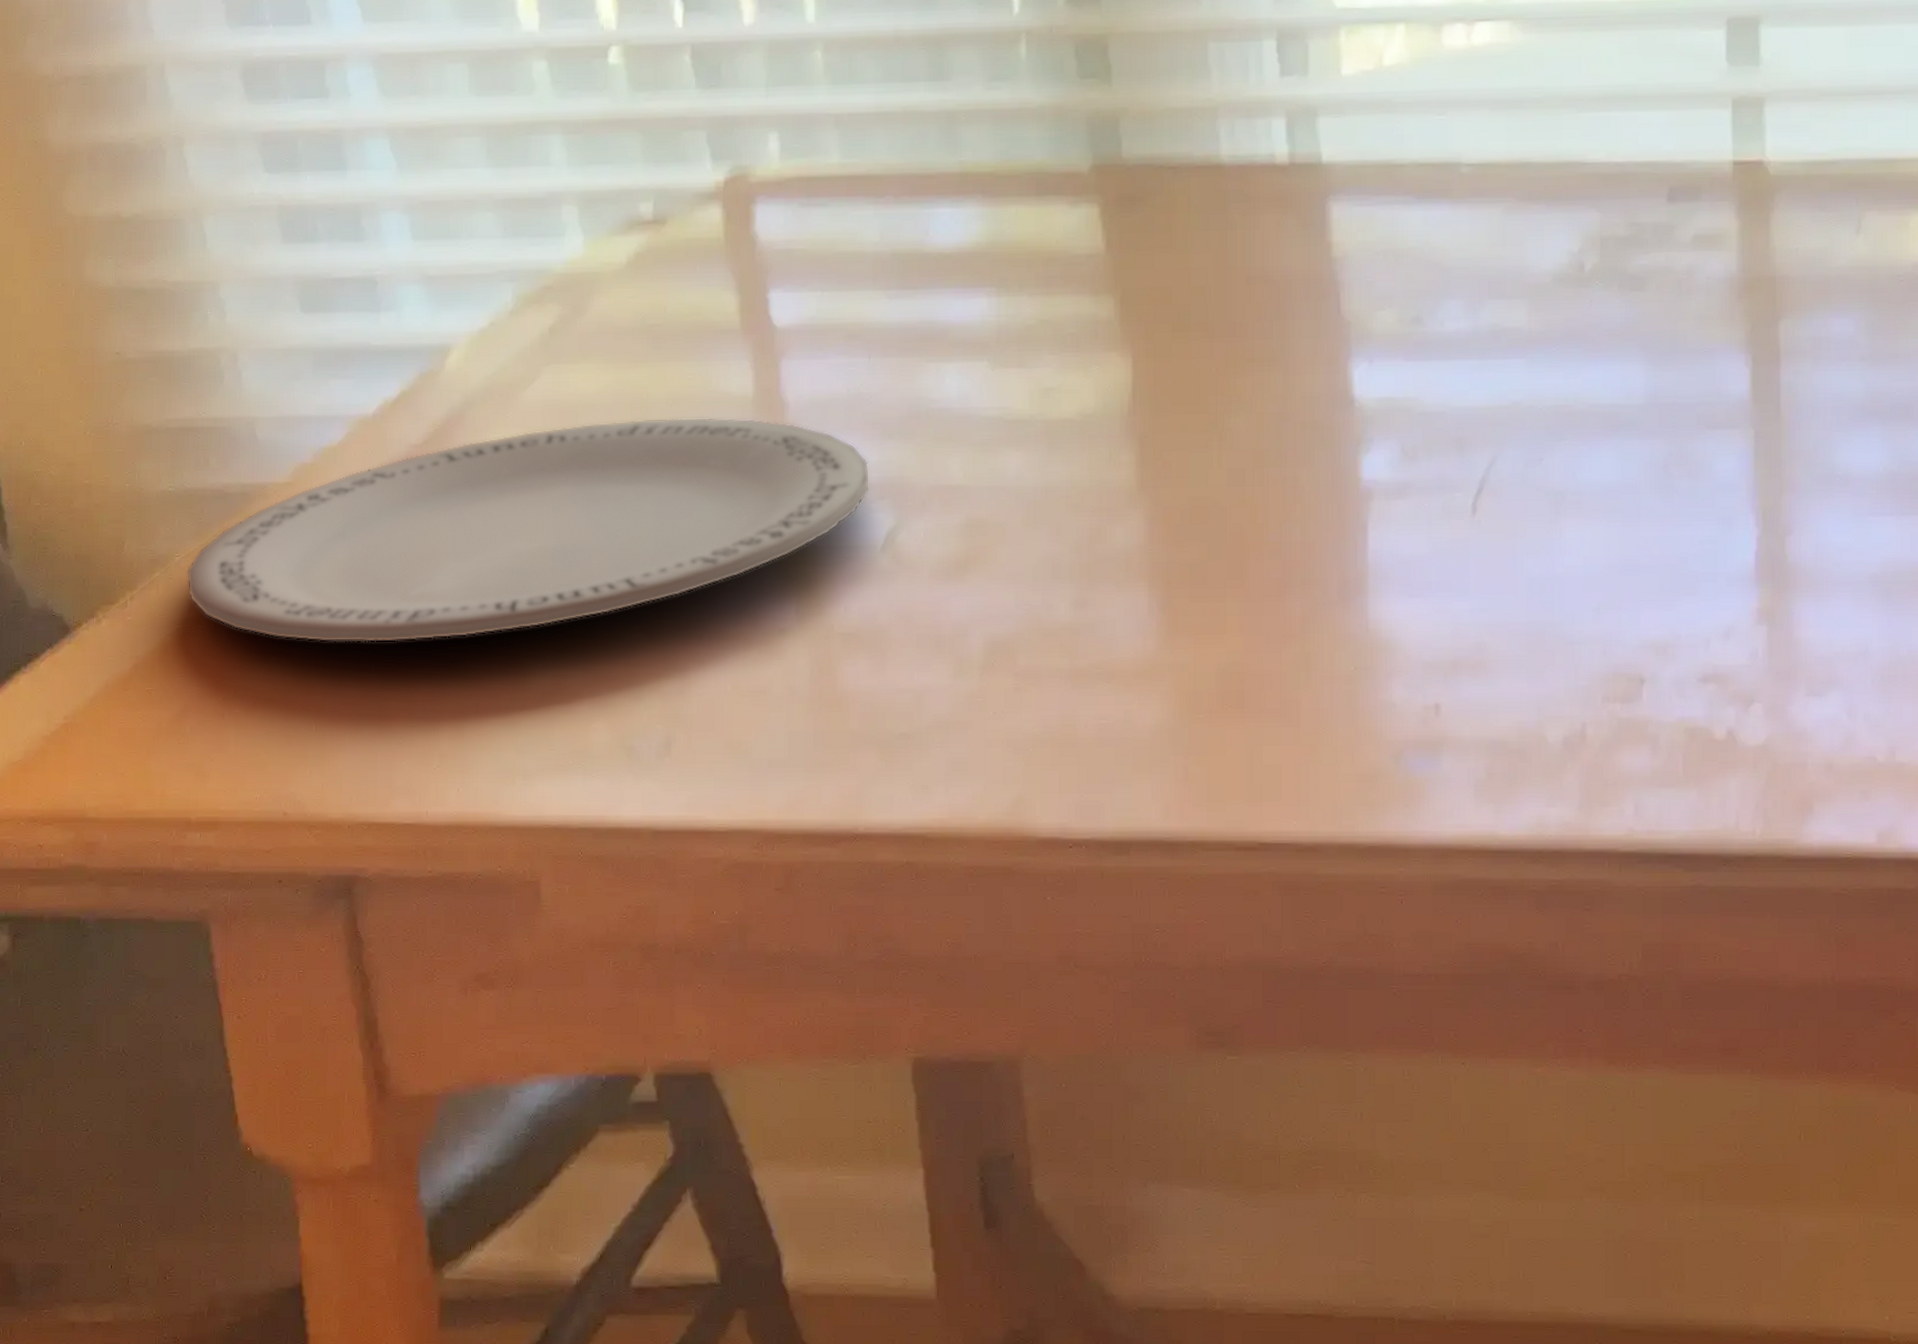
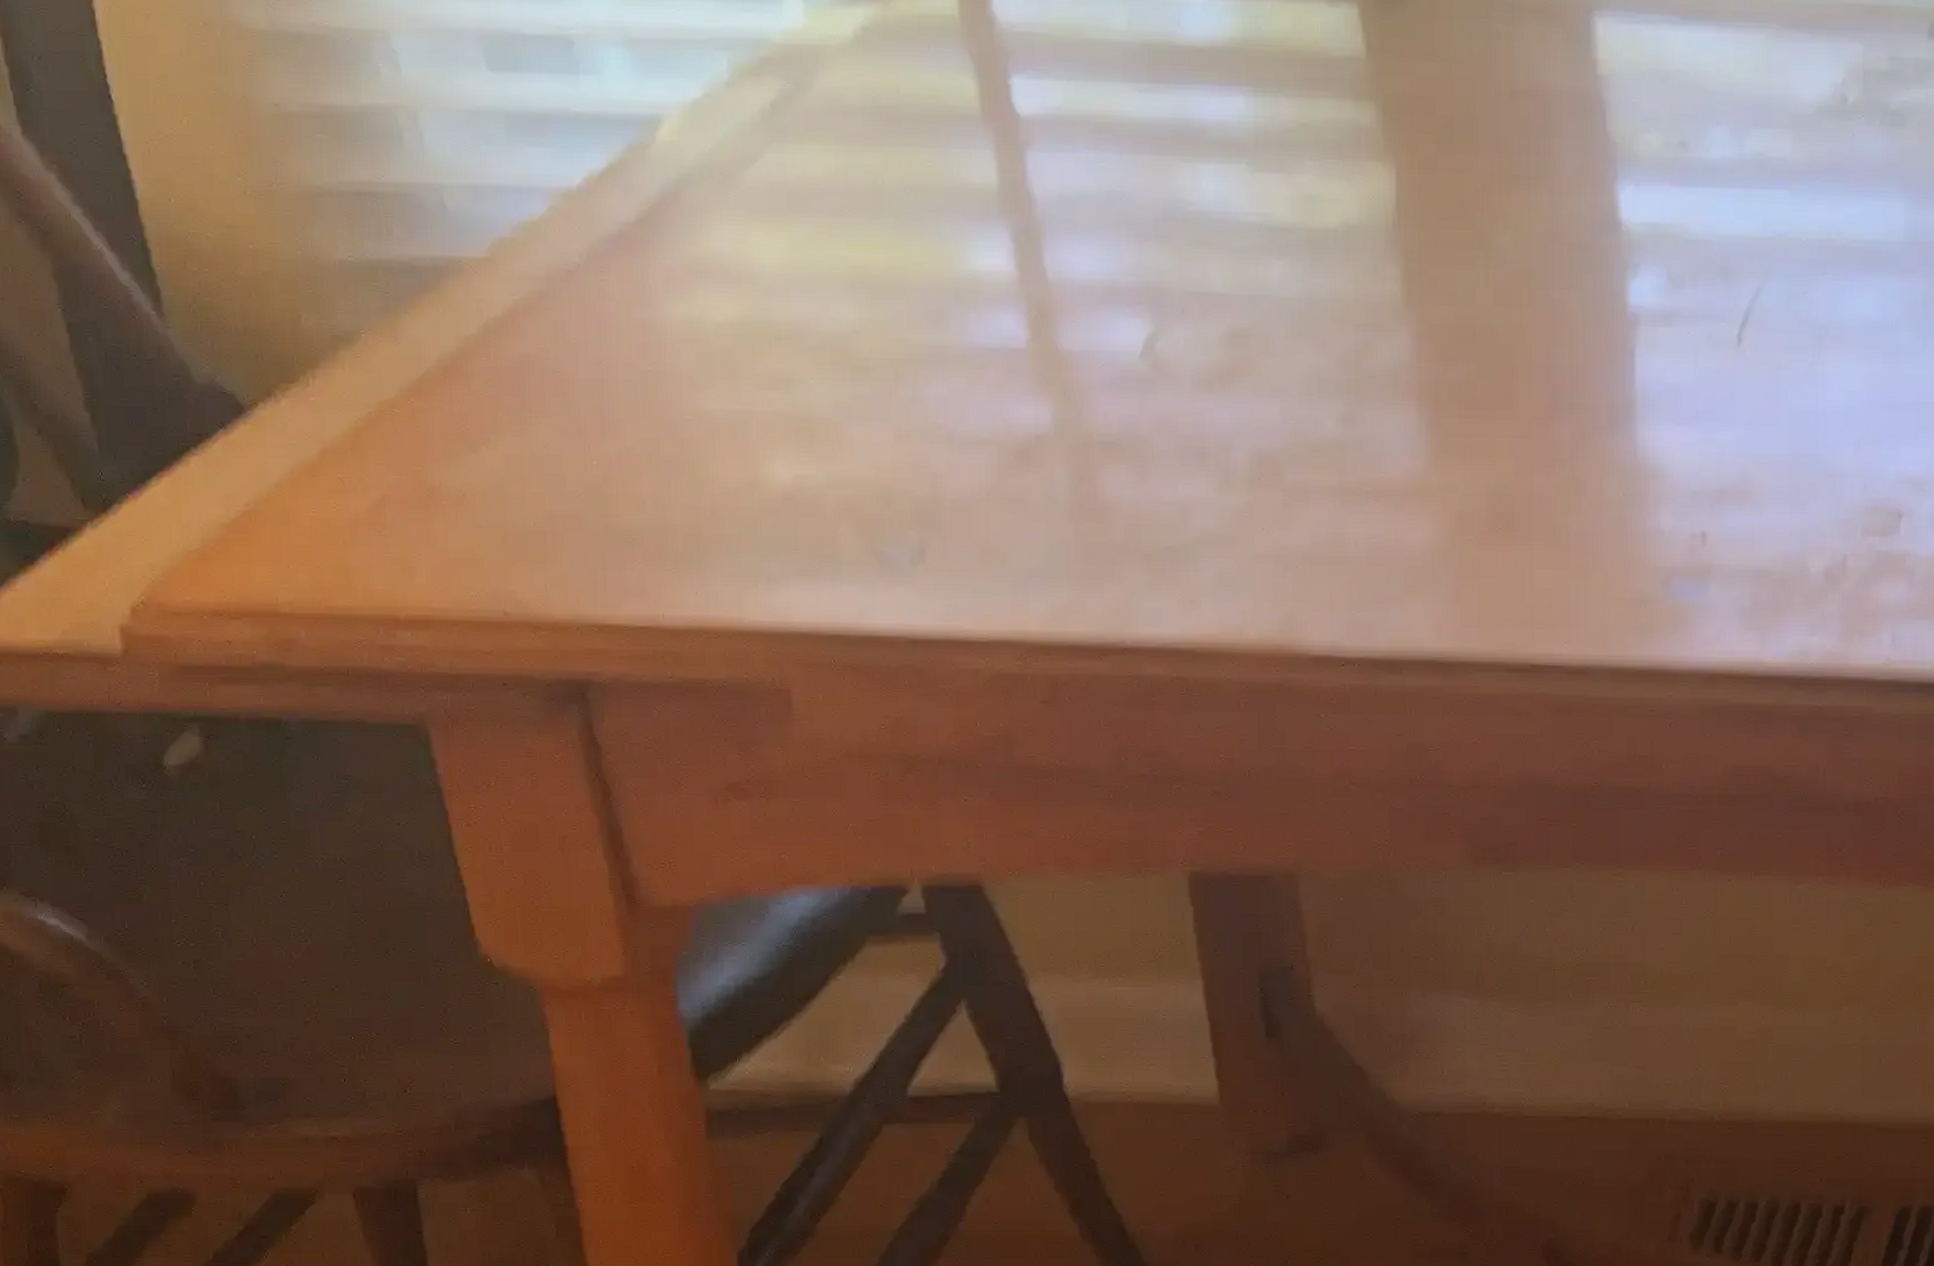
plate: present [186,417,870,643] -> none [375,207,1126,436]

